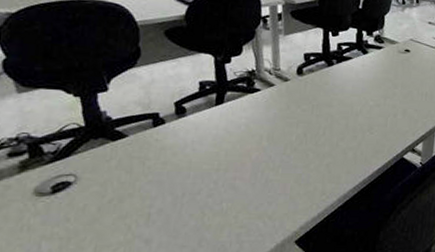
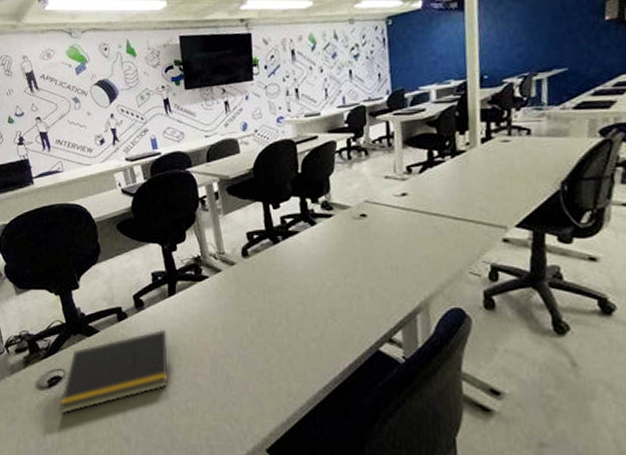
notepad: none [64,135,209,220] -> present [59,329,169,414]

